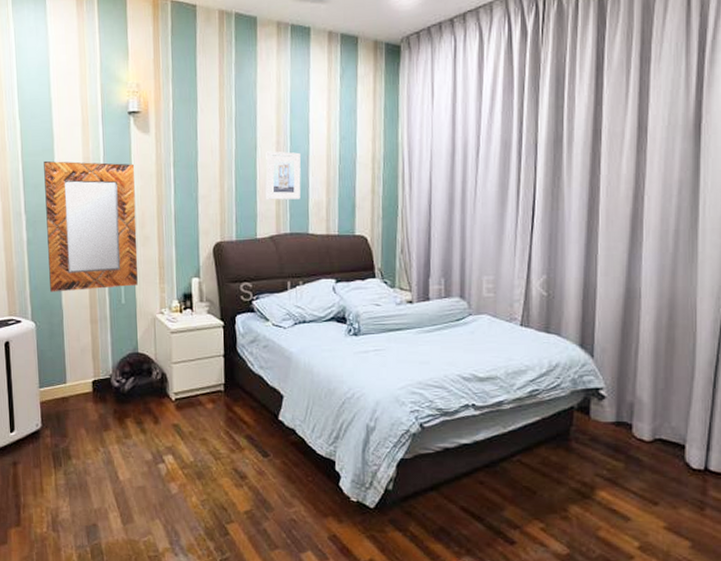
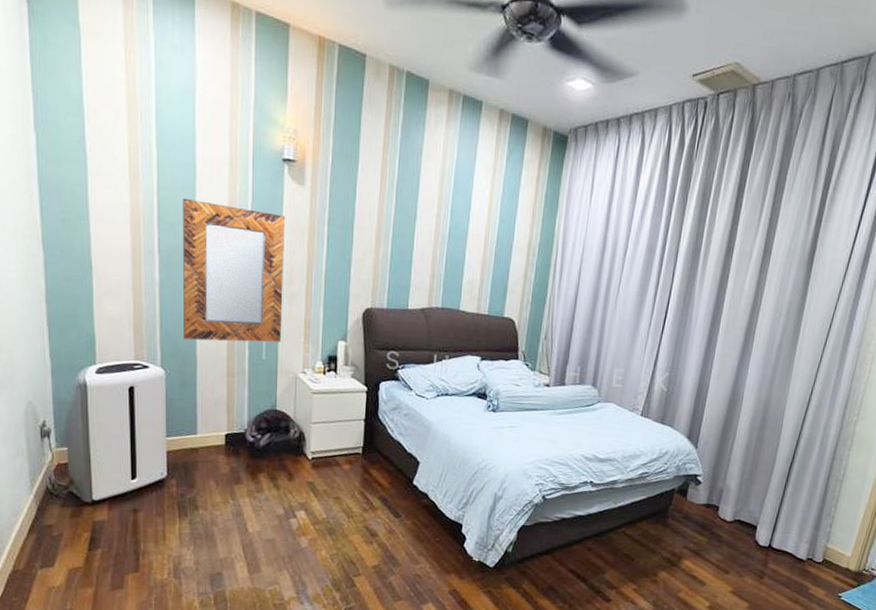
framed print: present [265,151,301,200] -> none [421,222,459,276]

